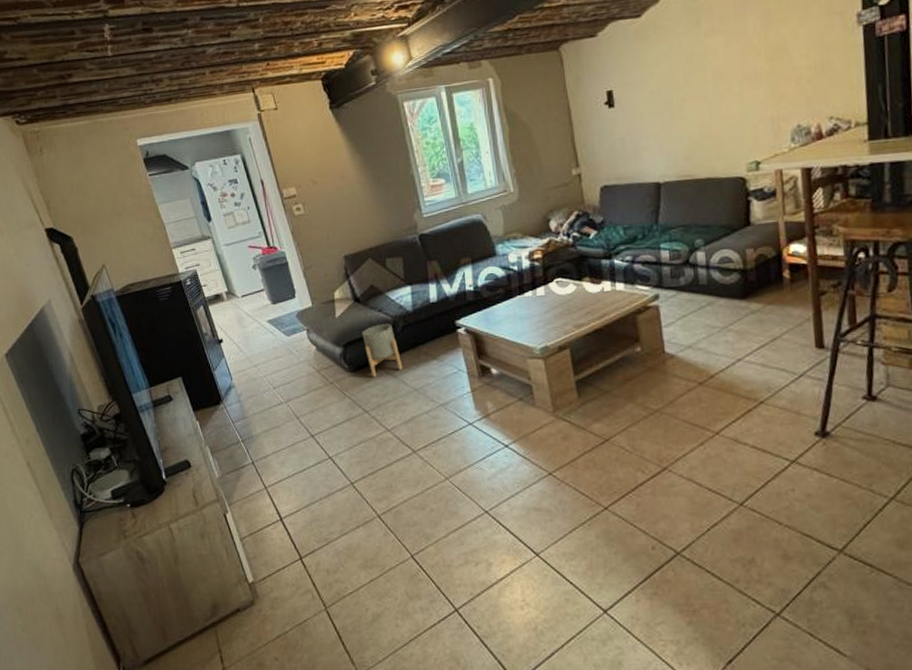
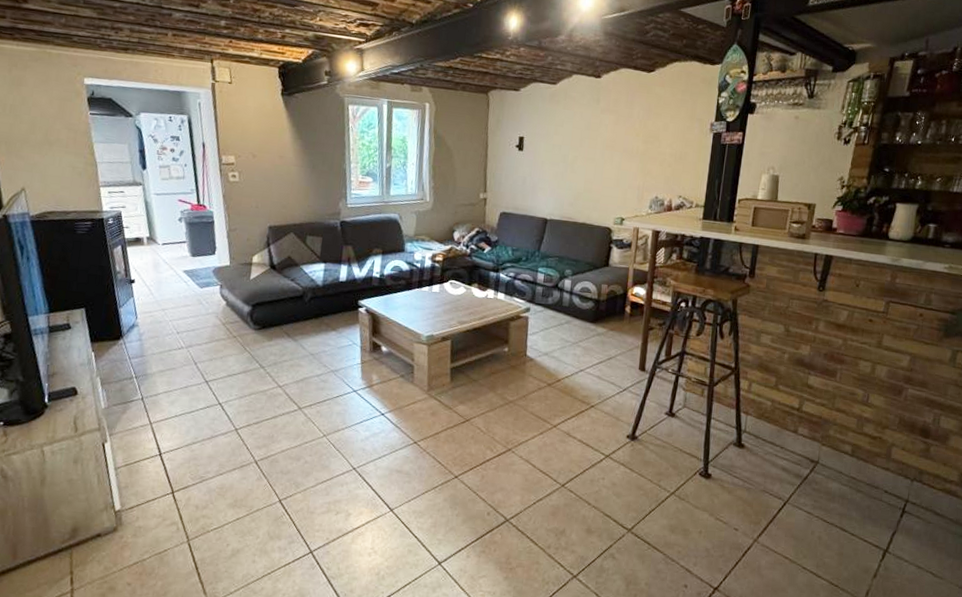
planter: present [362,324,403,378] -> none [271,292,304,338]

